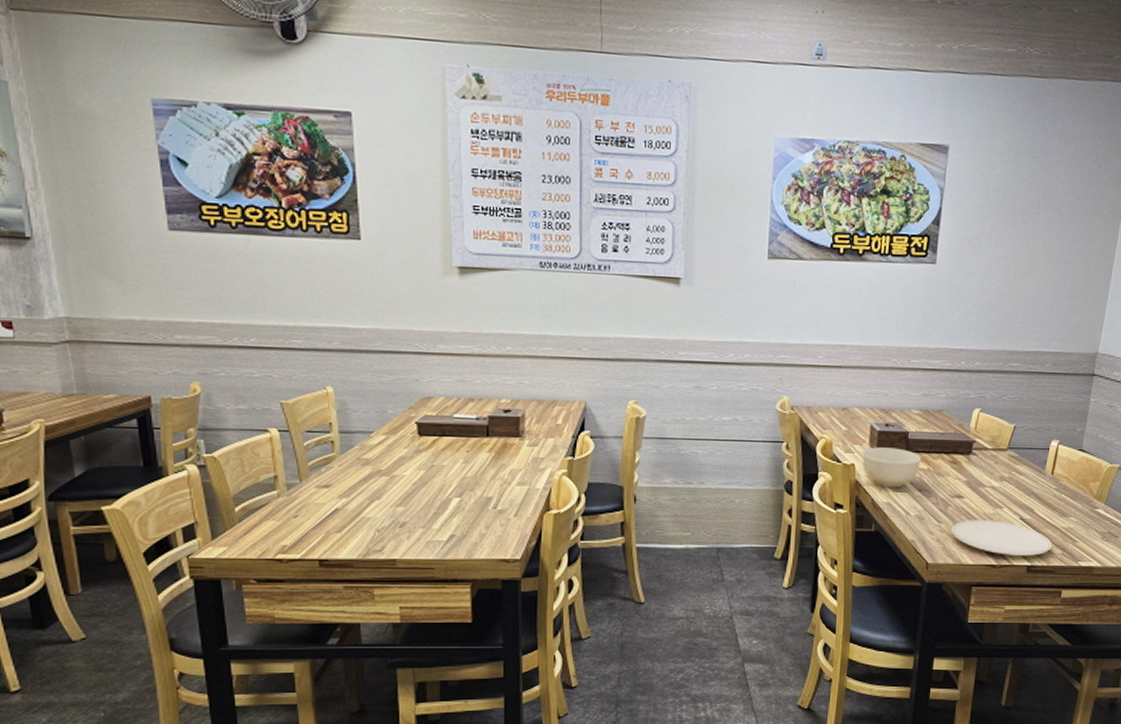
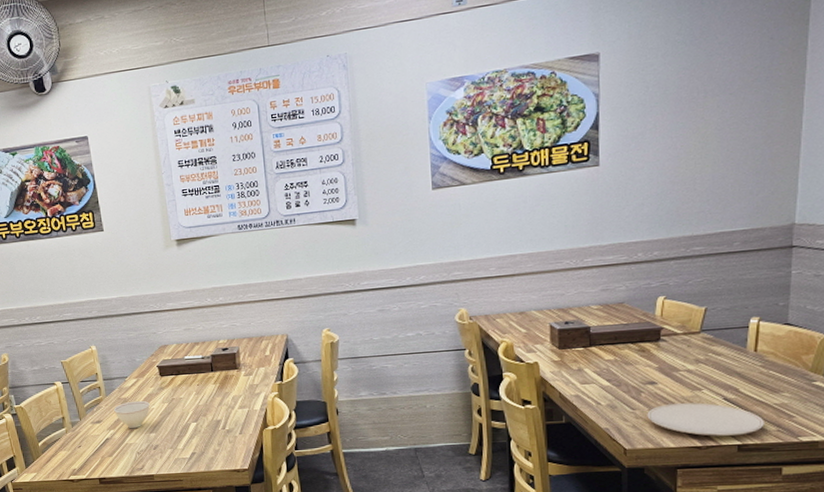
bowl: none [350,463,401,499] -> present [114,400,150,429]
bowl: present [862,447,922,488] -> none [544,343,607,381]

